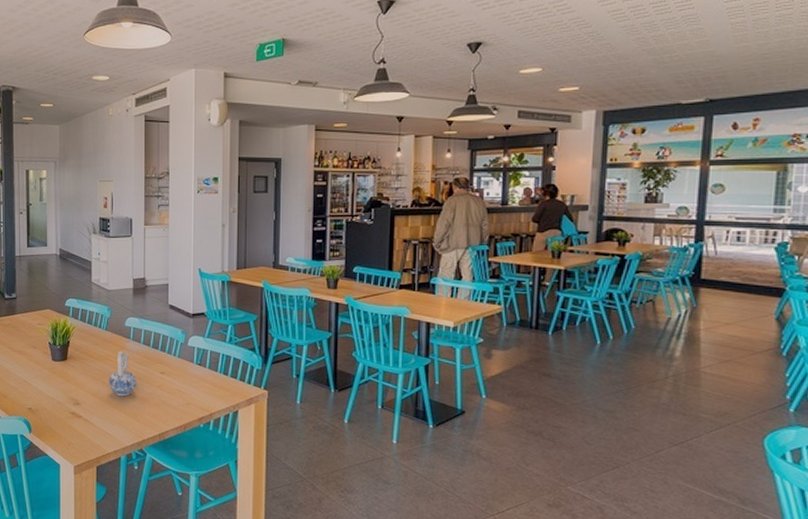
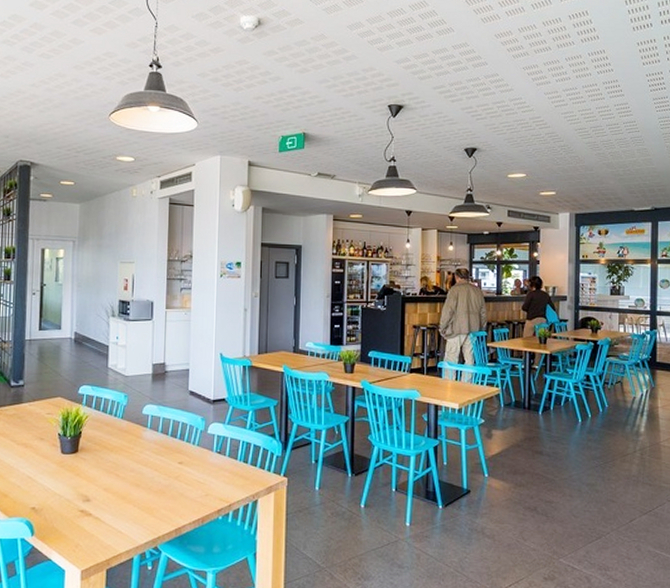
ceramic pitcher: present [109,350,137,397] -> none [123,440,153,490]

